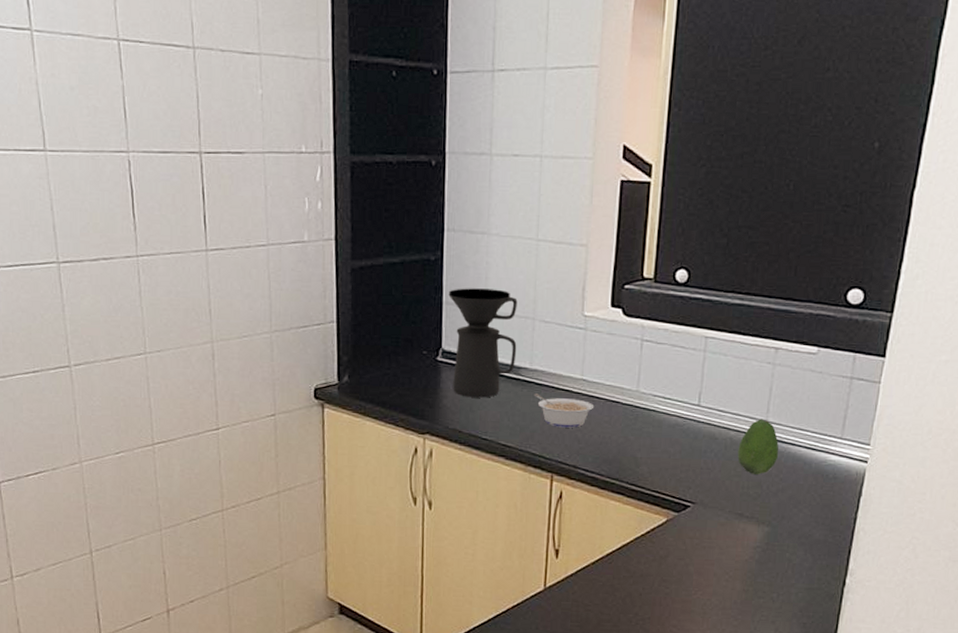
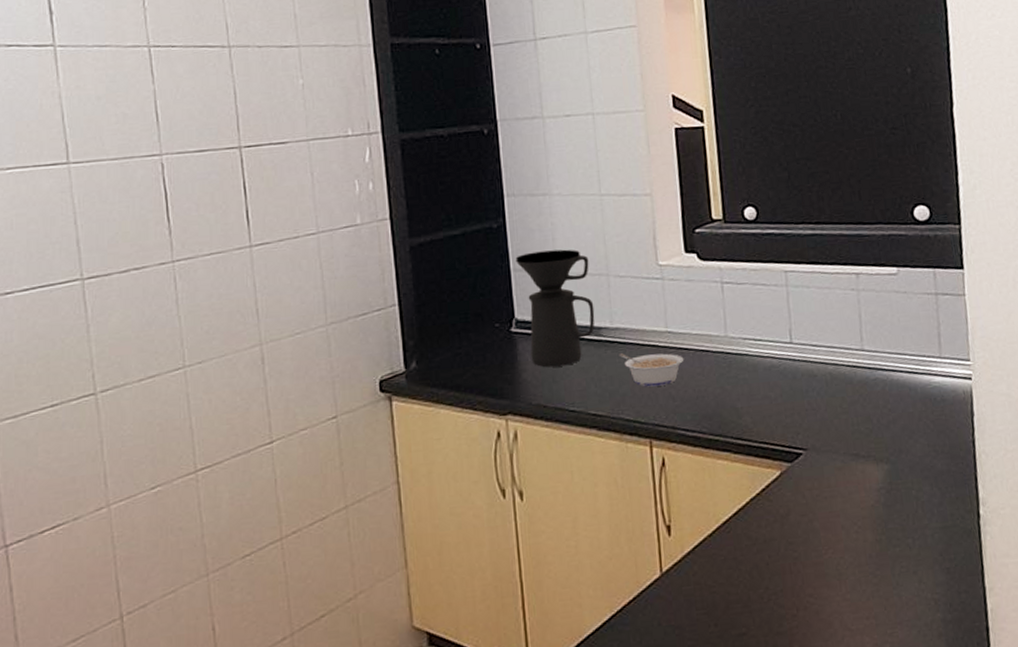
fruit: present [737,419,779,474] -> none [839,348,882,409]

